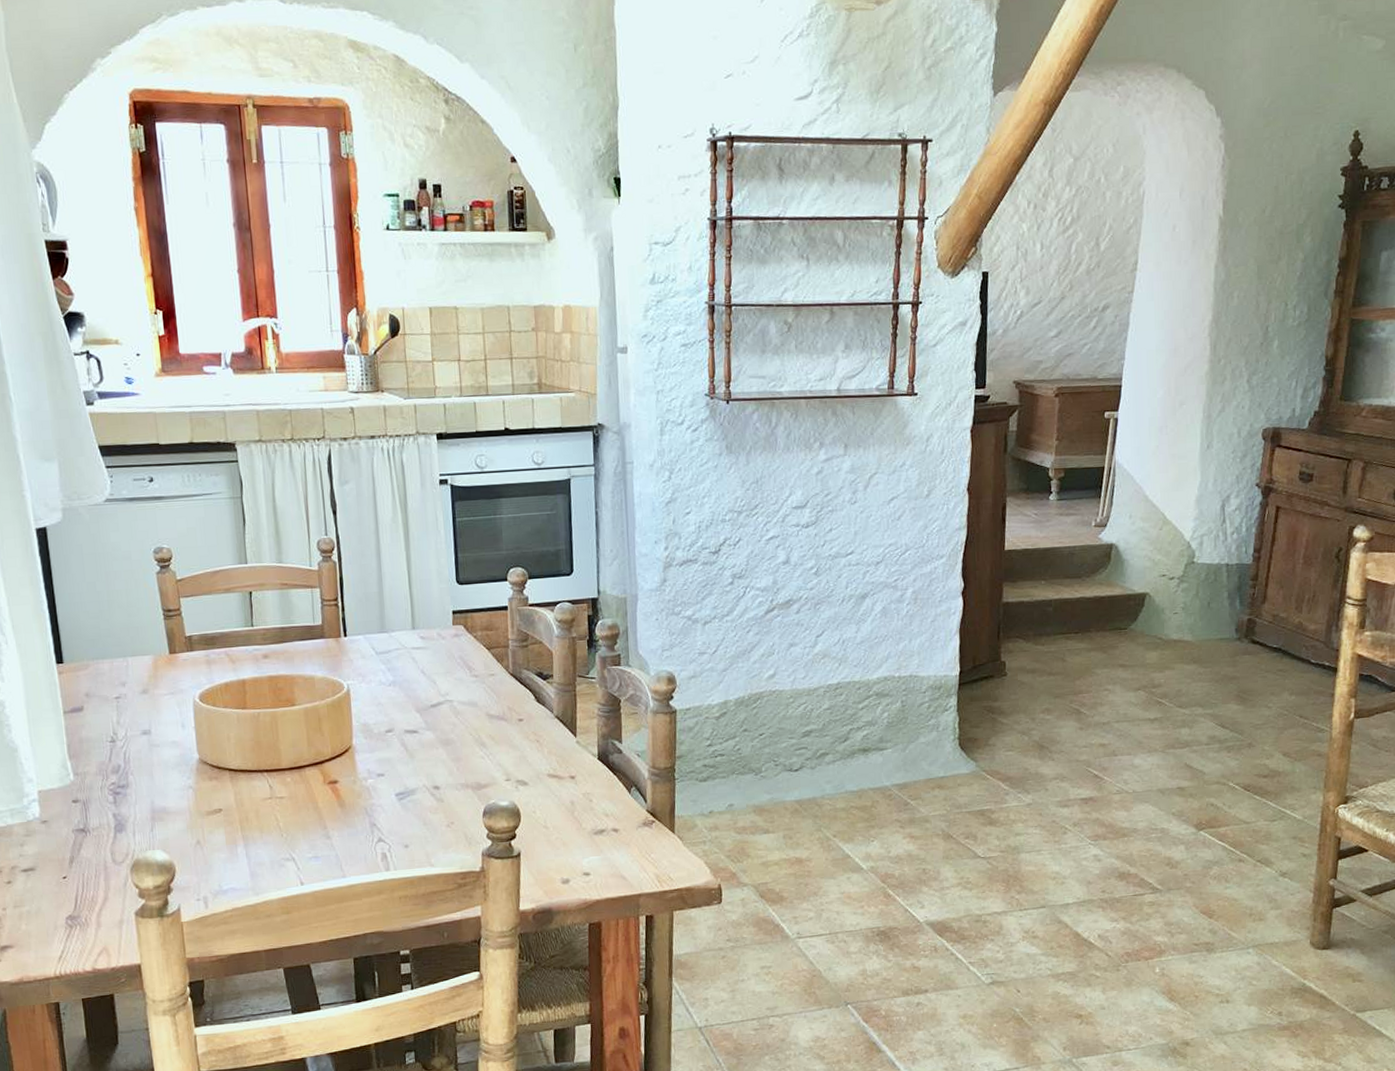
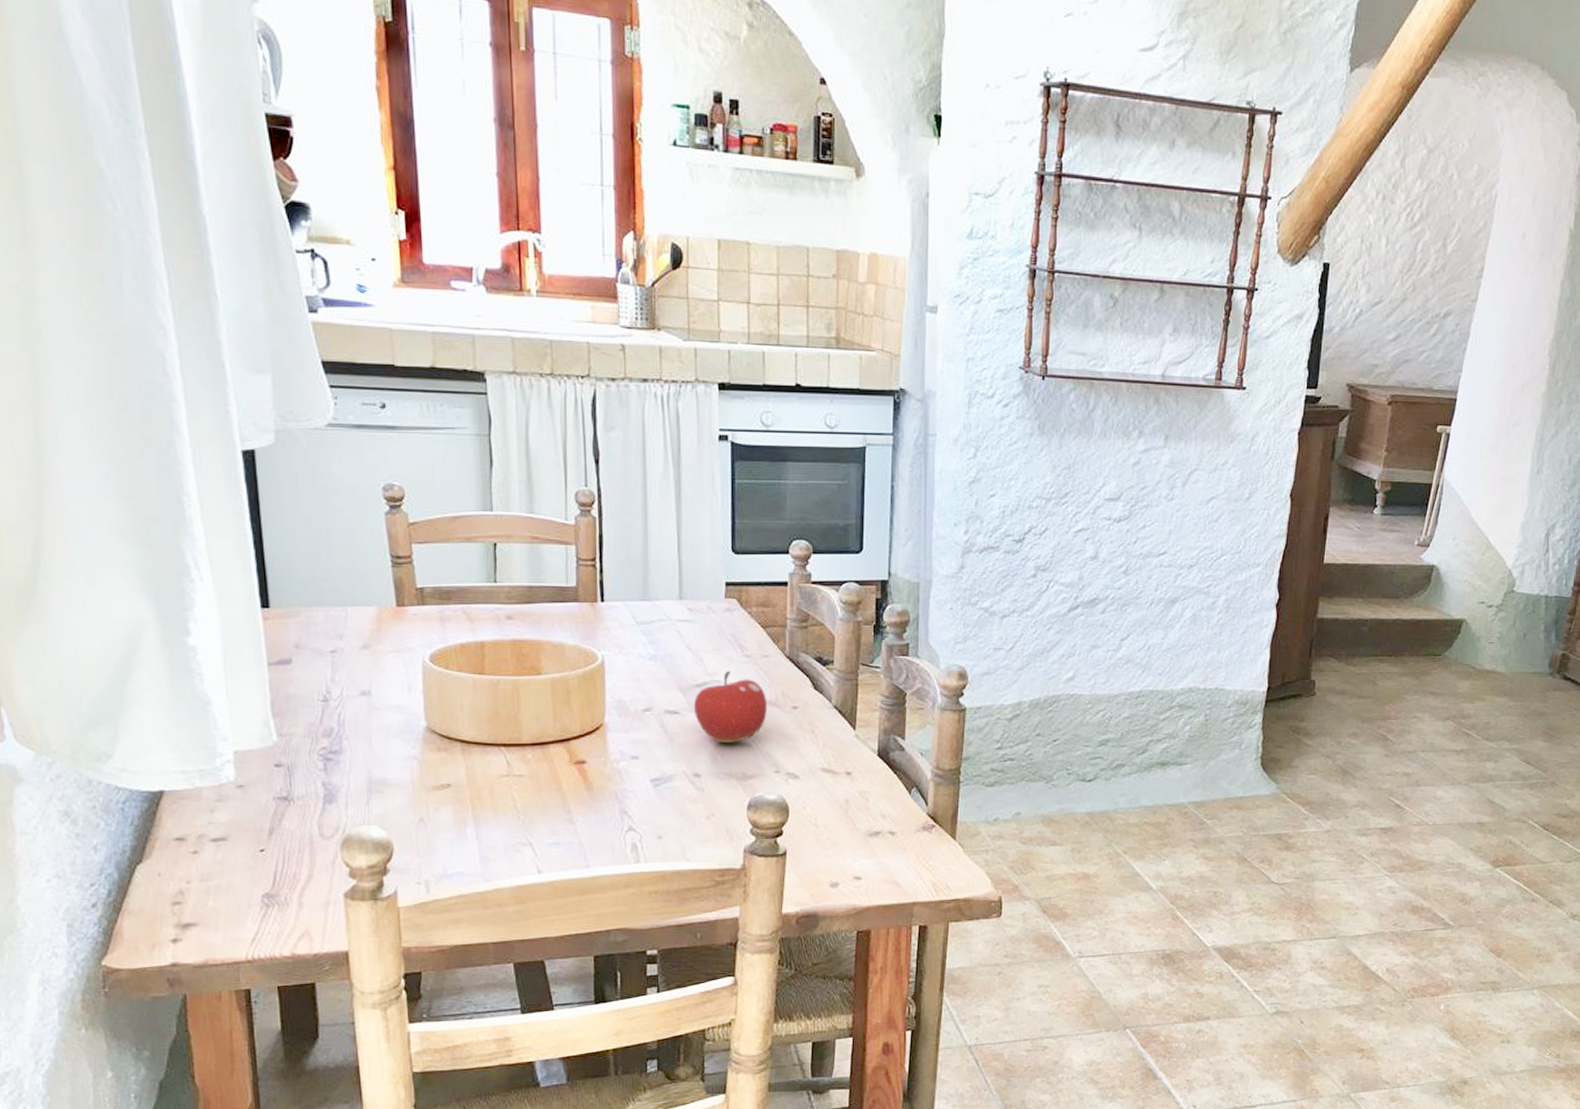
fruit: none [430,690,496,757] -> present [693,670,767,743]

